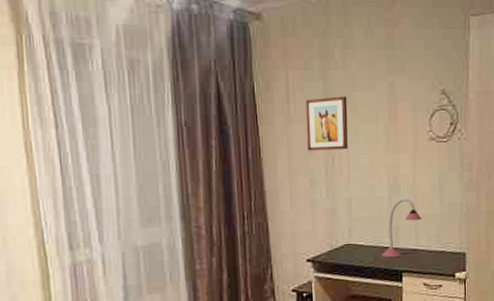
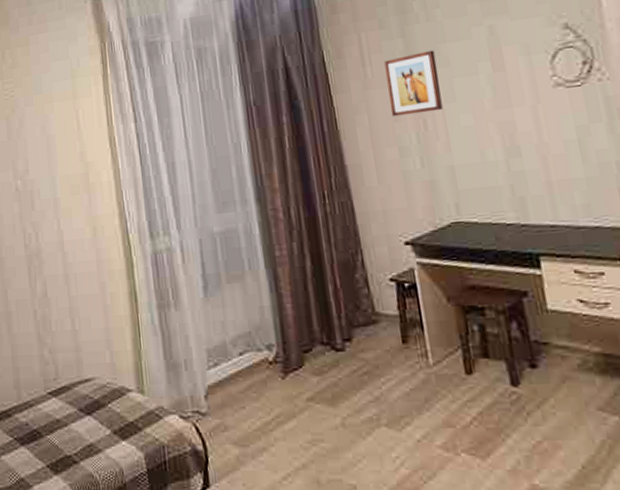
desk lamp: present [381,197,422,258] -> none [505,160,559,238]

